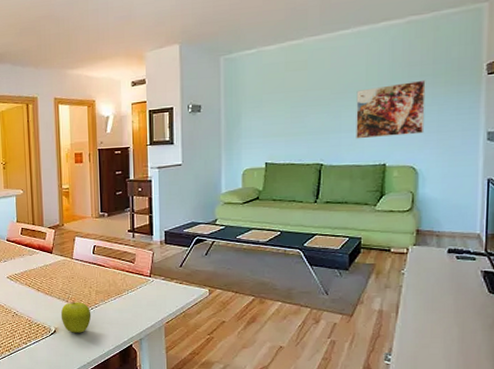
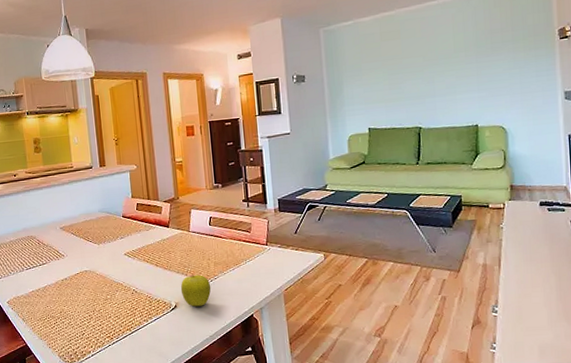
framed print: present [356,79,426,139] -> none [446,45,510,103]

